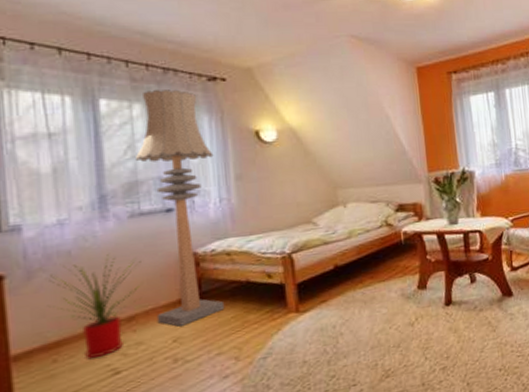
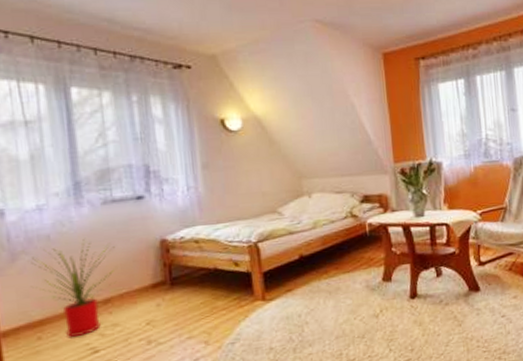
floor lamp: present [134,89,225,327] -> none [105,77,195,310]

